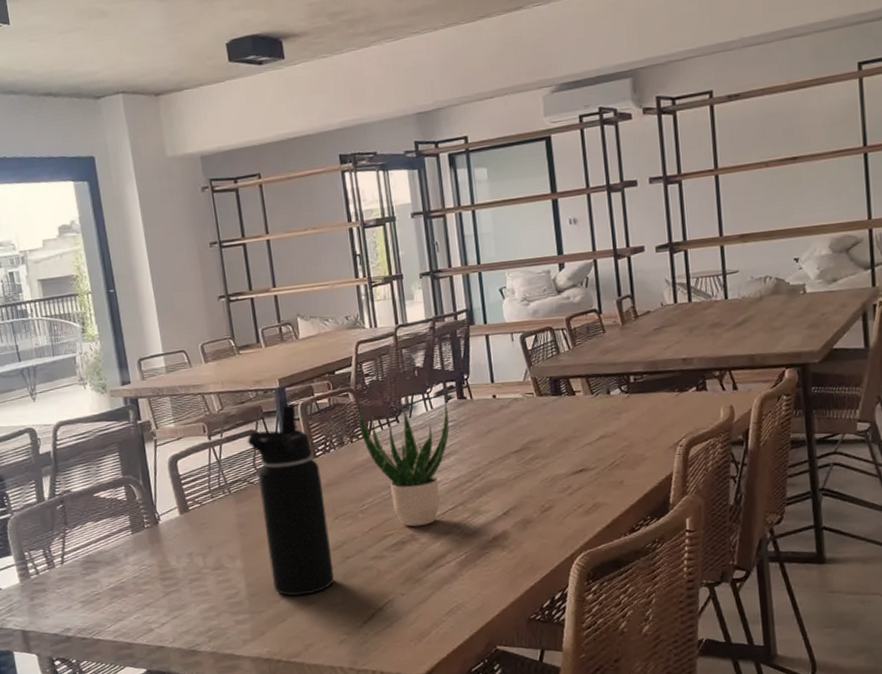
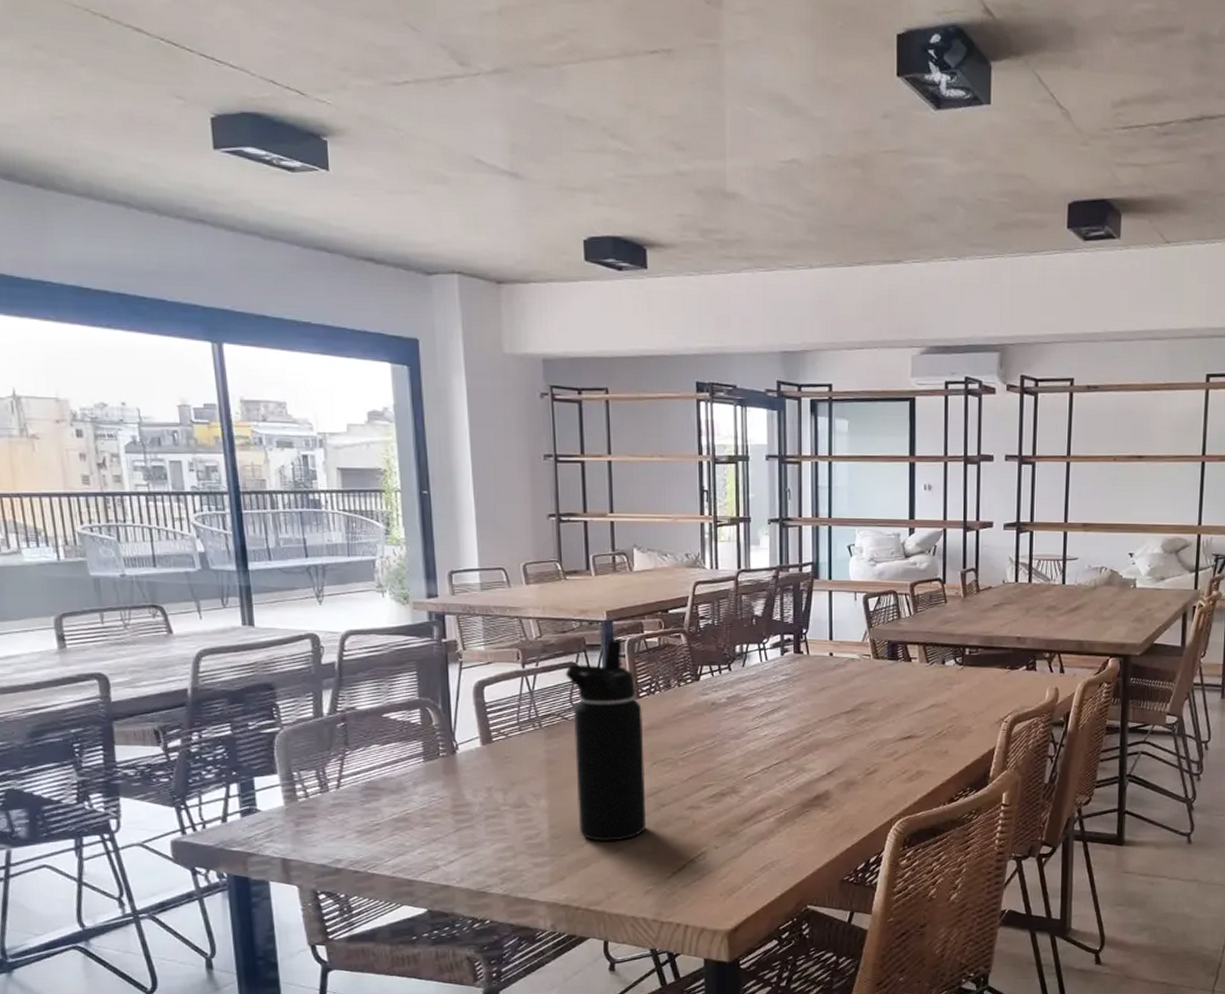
potted plant: present [358,402,449,527] -> none [689,646,783,779]

